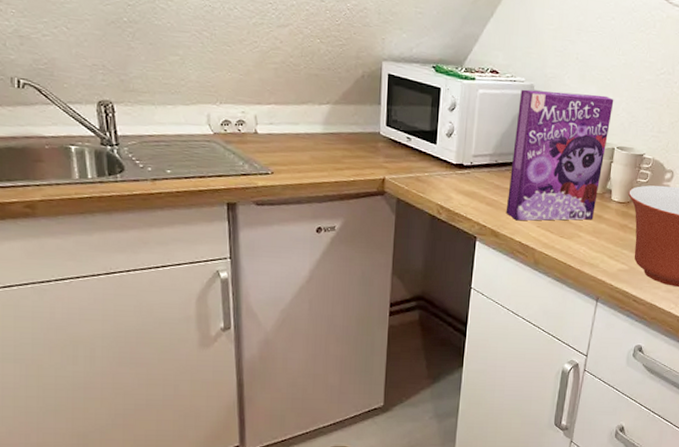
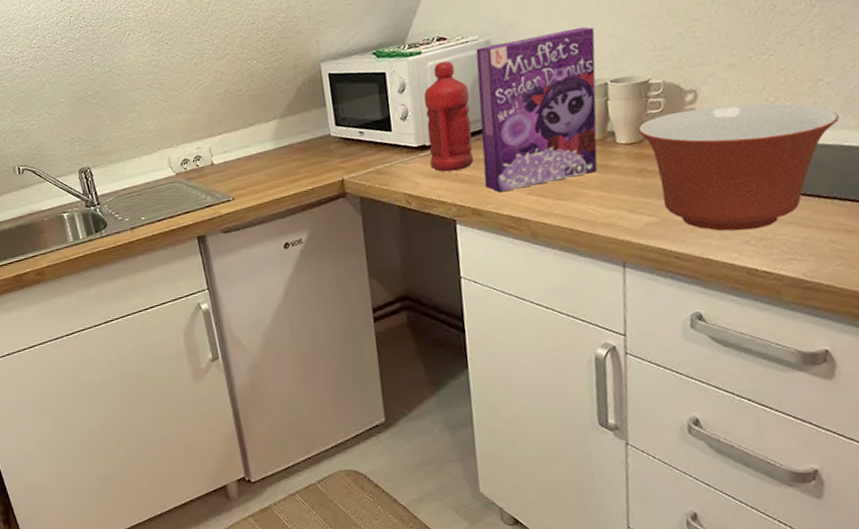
water bottle: none [464,93,509,194] -> present [423,61,474,172]

